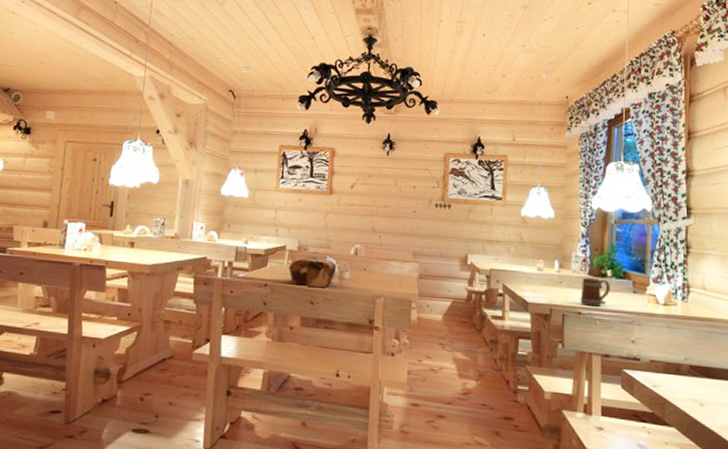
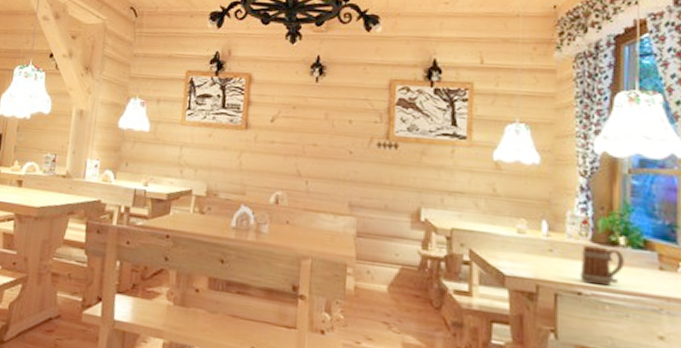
bread loaf: present [289,256,336,289] -> none [195,204,252,244]

